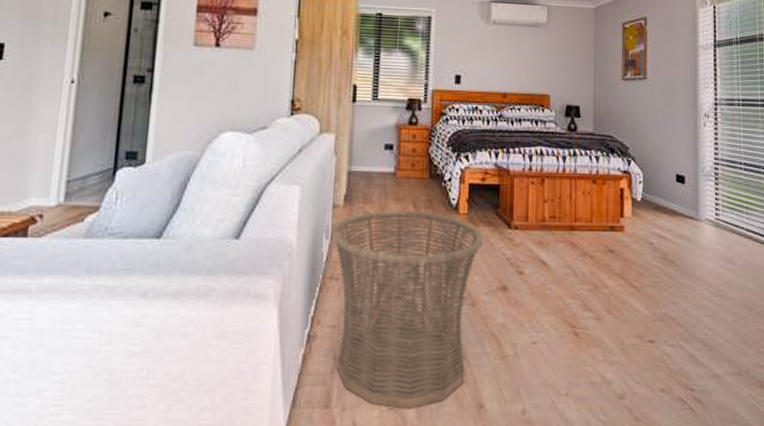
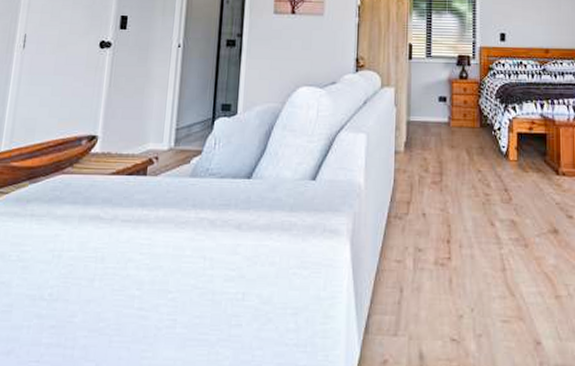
basket: present [331,210,483,409] -> none [394,156,533,341]

